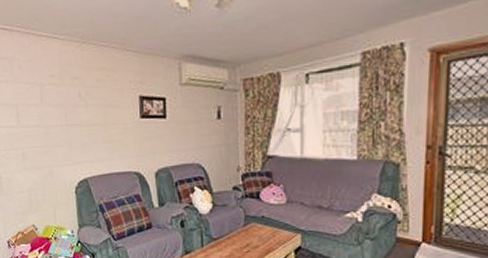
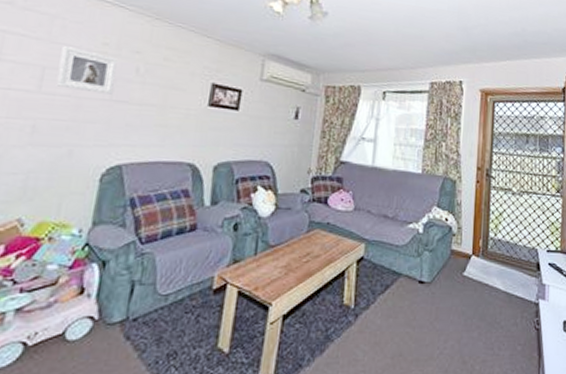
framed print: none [24,84,67,121] -> present [56,46,118,95]

